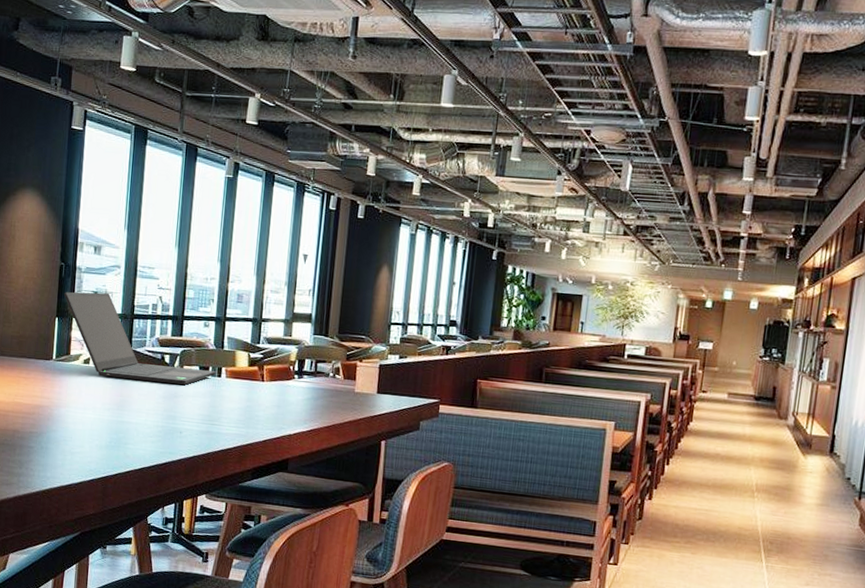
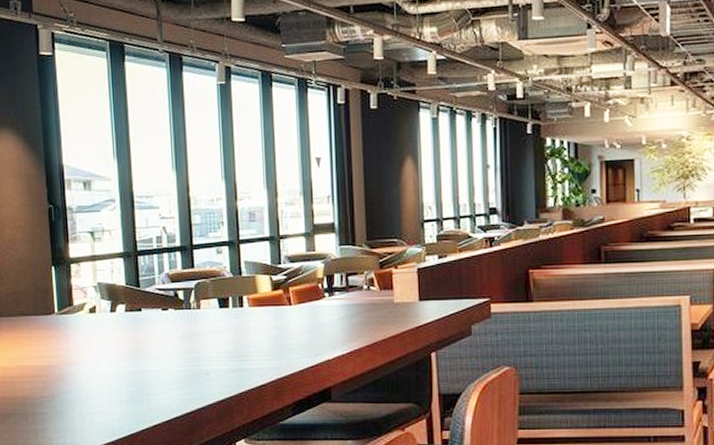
laptop: present [64,292,216,386] -> none [57,231,237,325]

